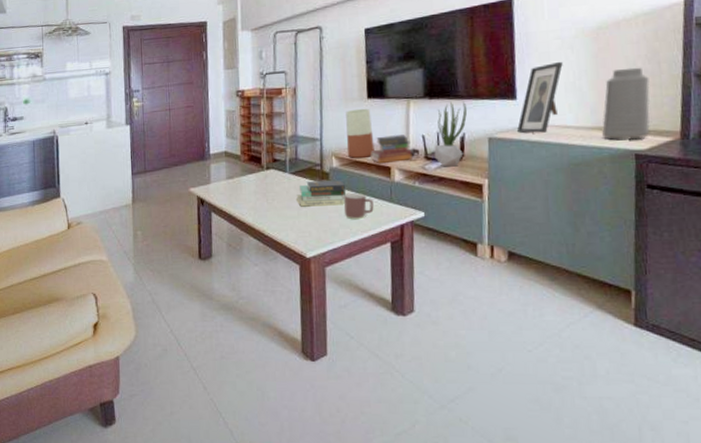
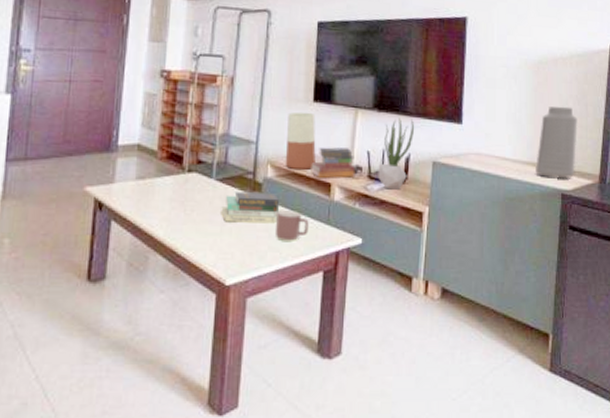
picture frame: present [516,61,563,134] -> none [459,90,506,163]

